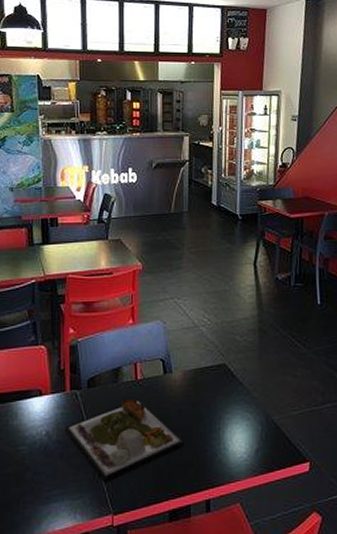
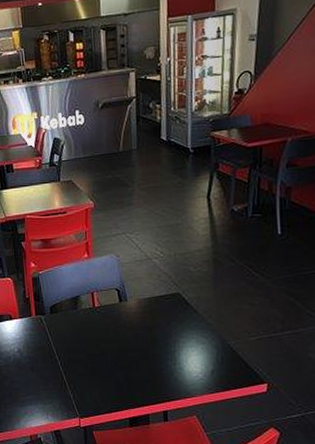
dinner plate: present [65,398,185,483] -> none [33,323,142,392]

